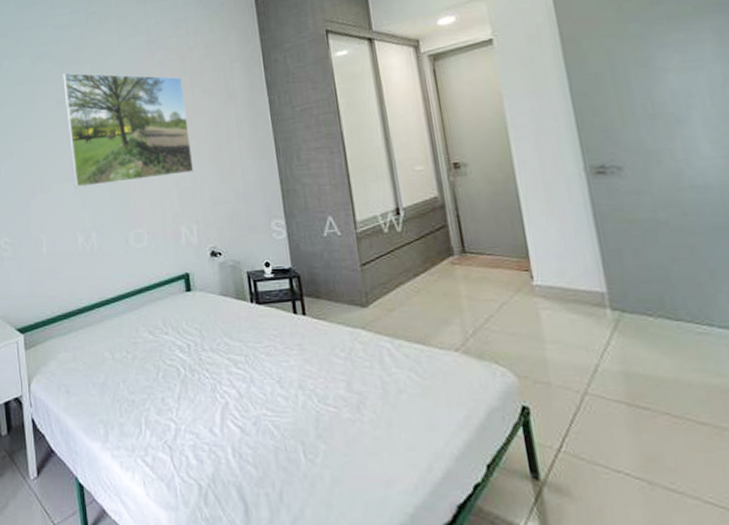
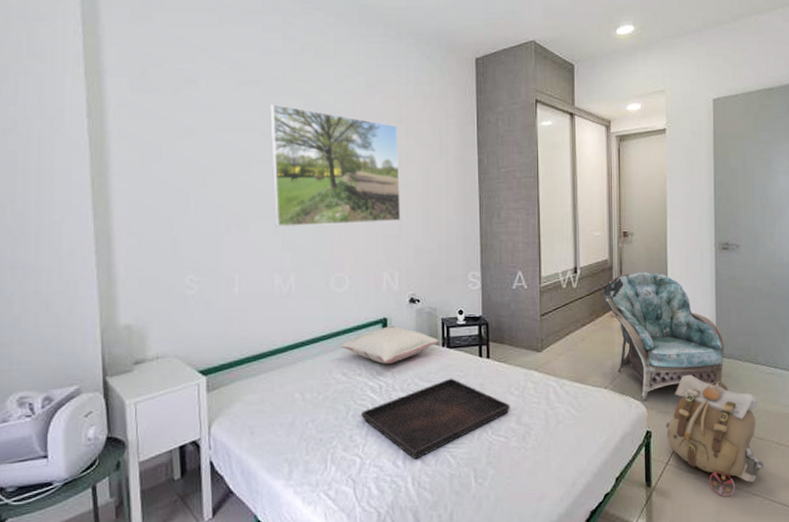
pillow: none [145,280,247,323] -> present [341,325,439,365]
serving tray: none [171,337,337,428] -> present [361,378,510,460]
armchair: none [437,208,627,367] -> present [603,272,725,400]
backpack: none [548,334,715,502] -> present [665,374,763,497]

